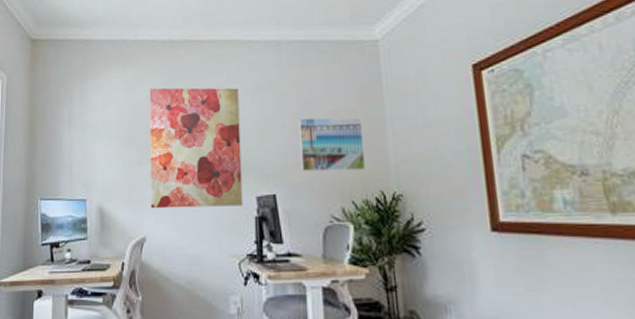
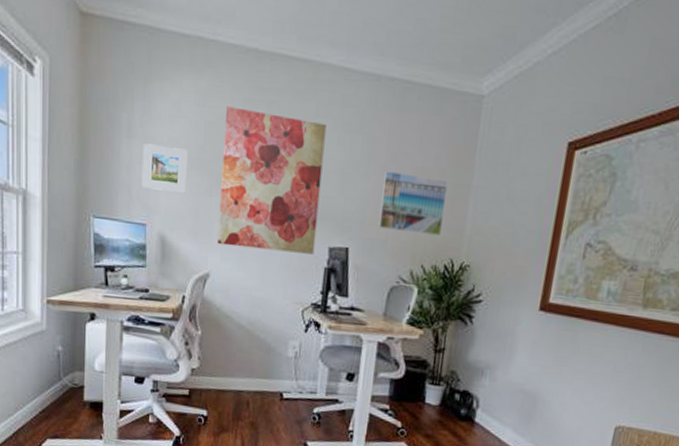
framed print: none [81,129,120,168] -> present [141,143,188,194]

